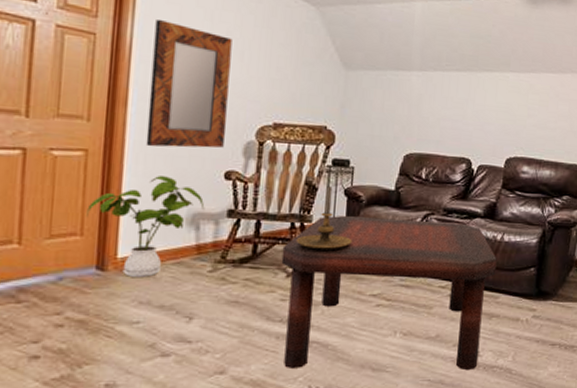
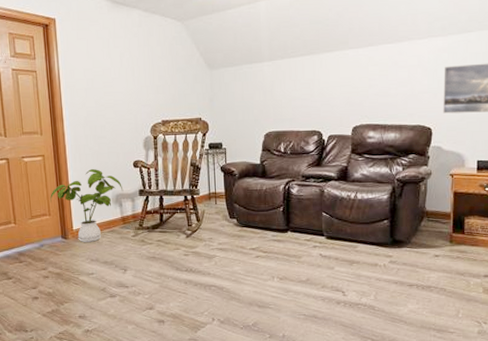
home mirror: present [145,19,232,148] -> none [72,52,130,149]
coffee table: present [281,216,497,371] -> none [181,186,353,307]
candle holder: present [295,186,353,250] -> none [189,165,232,216]

